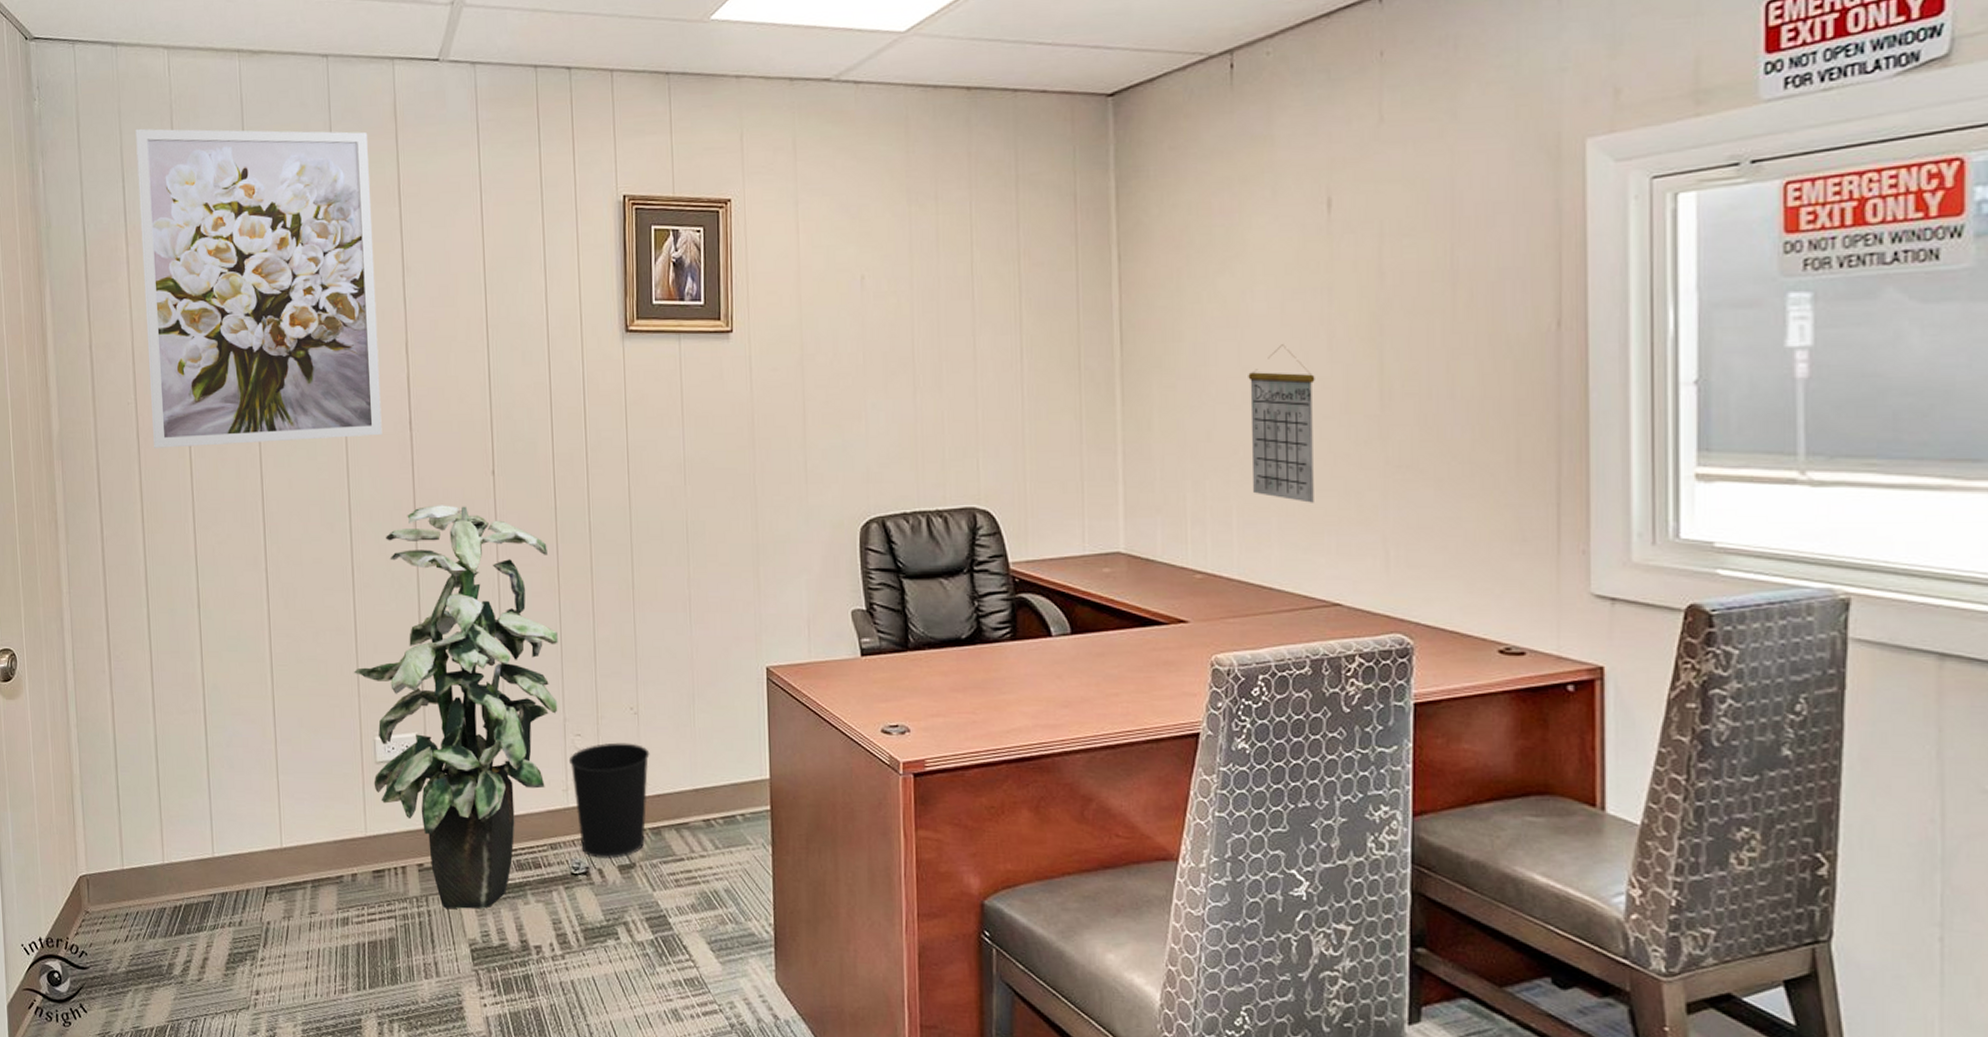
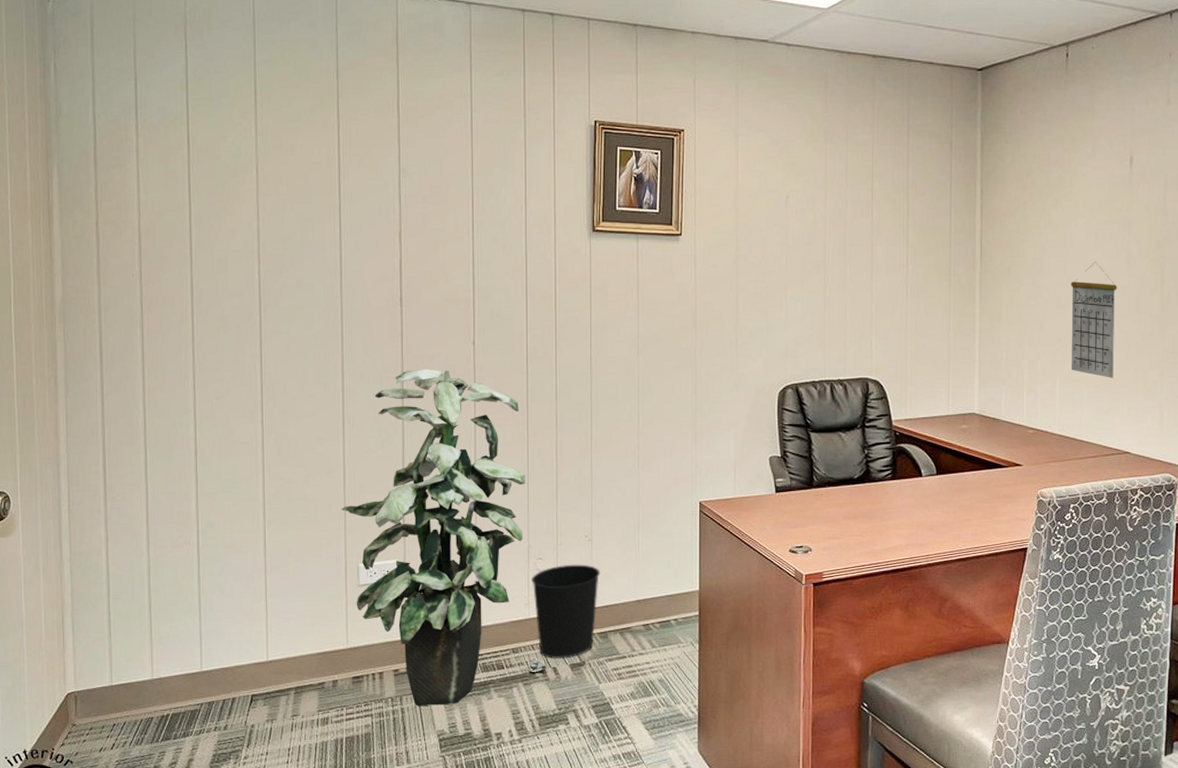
wall art: present [135,128,382,448] -> none [149,34,375,315]

